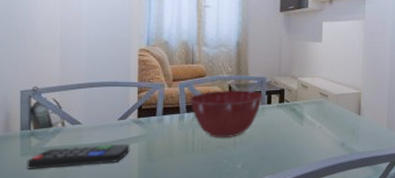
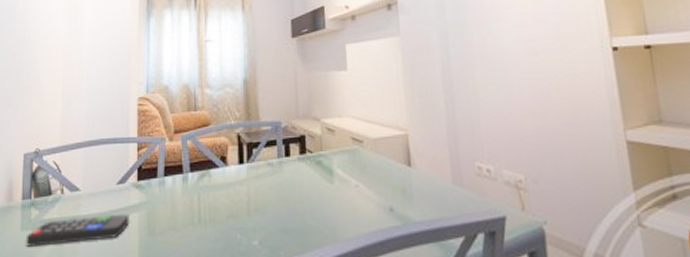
mixing bowl: present [189,90,264,138] -> none [193,140,280,205]

